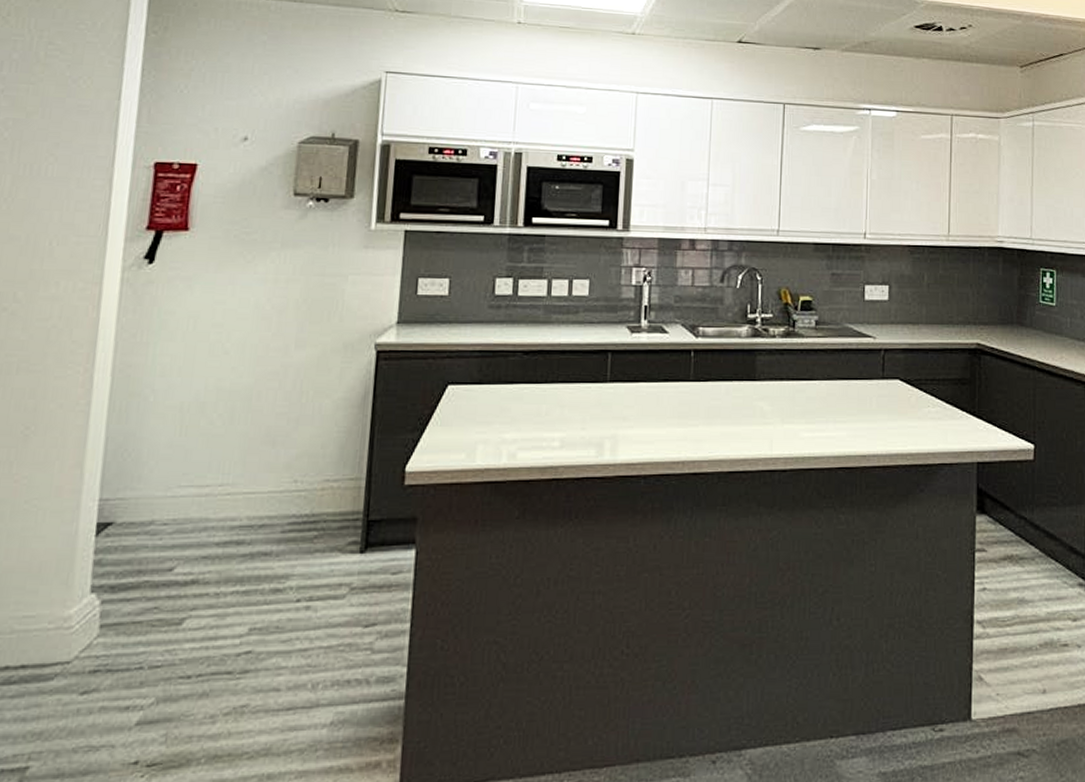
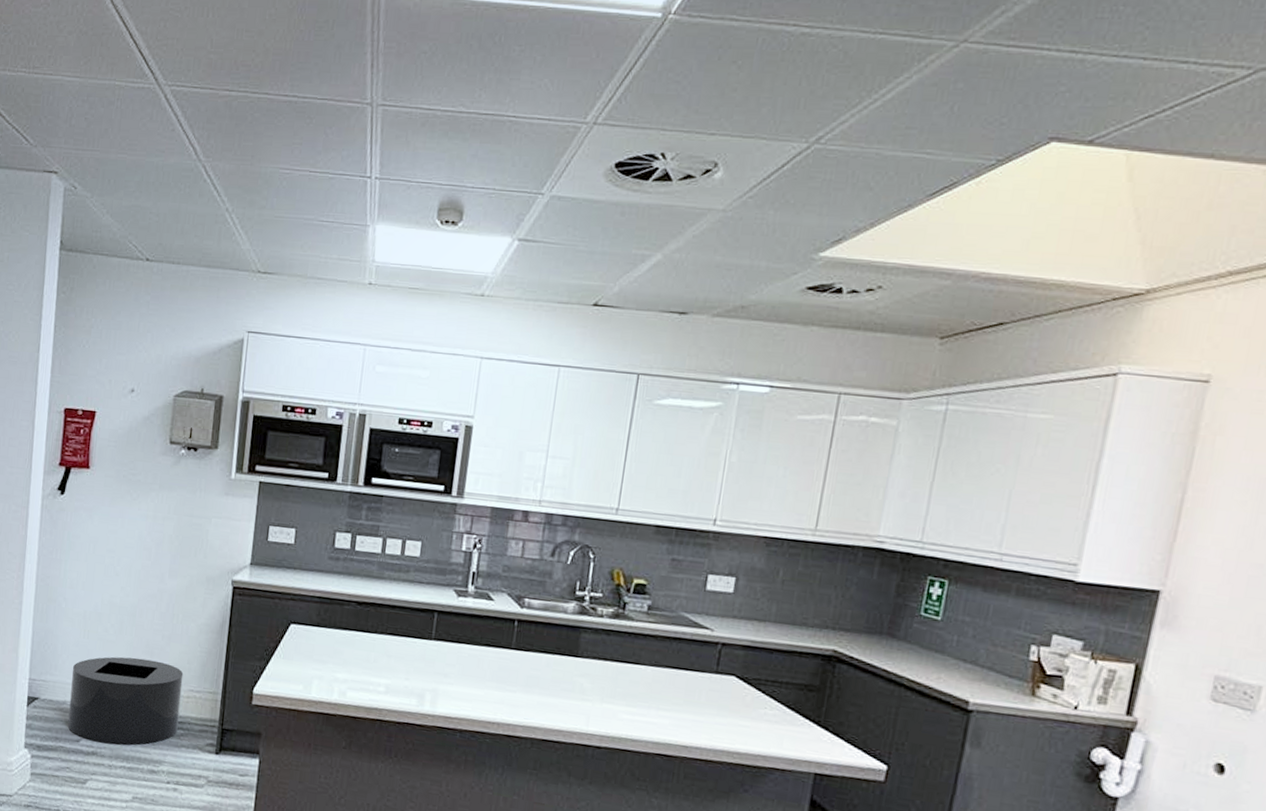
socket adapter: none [156,451,316,566] -> present [67,656,184,745]

